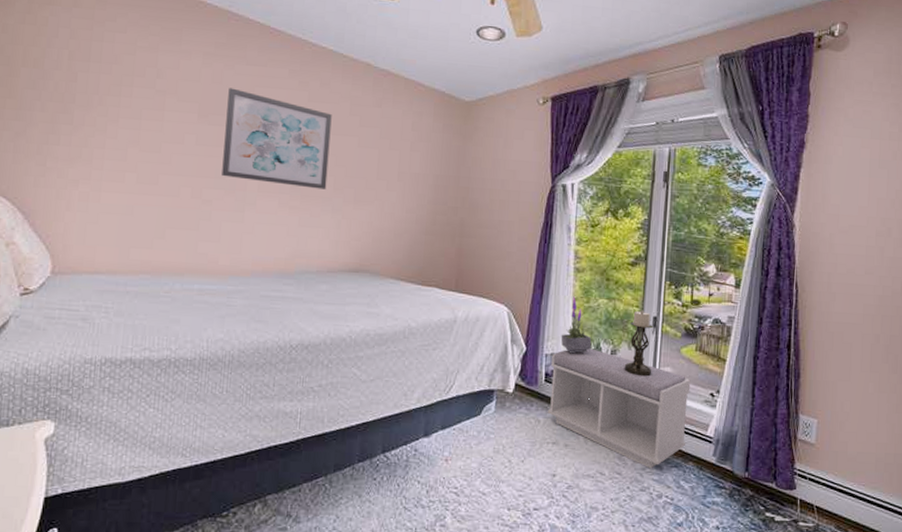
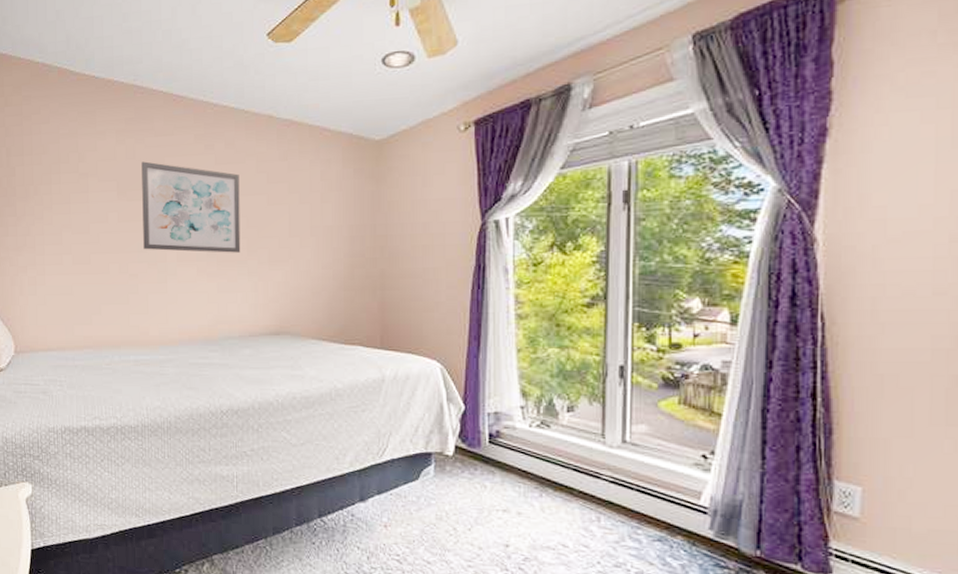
bench: present [547,348,691,469] -> none [494,405,674,543]
potted plant: present [561,296,592,353] -> none [504,347,543,411]
candle holder: present [624,310,653,377] -> none [585,359,622,436]

